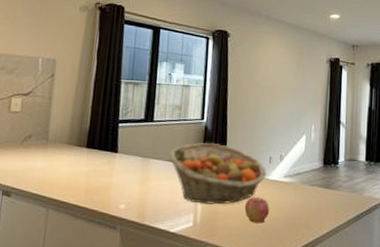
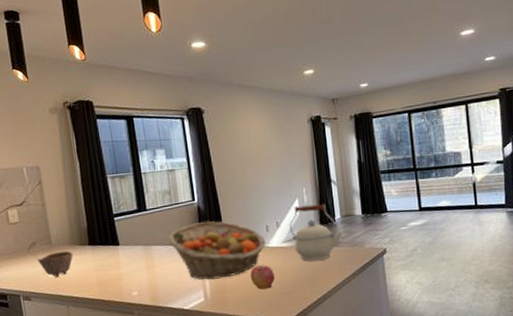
bowl: none [28,149,68,176] -> present [37,251,73,277]
kettle: none [293,142,344,202] -> present [289,203,343,262]

